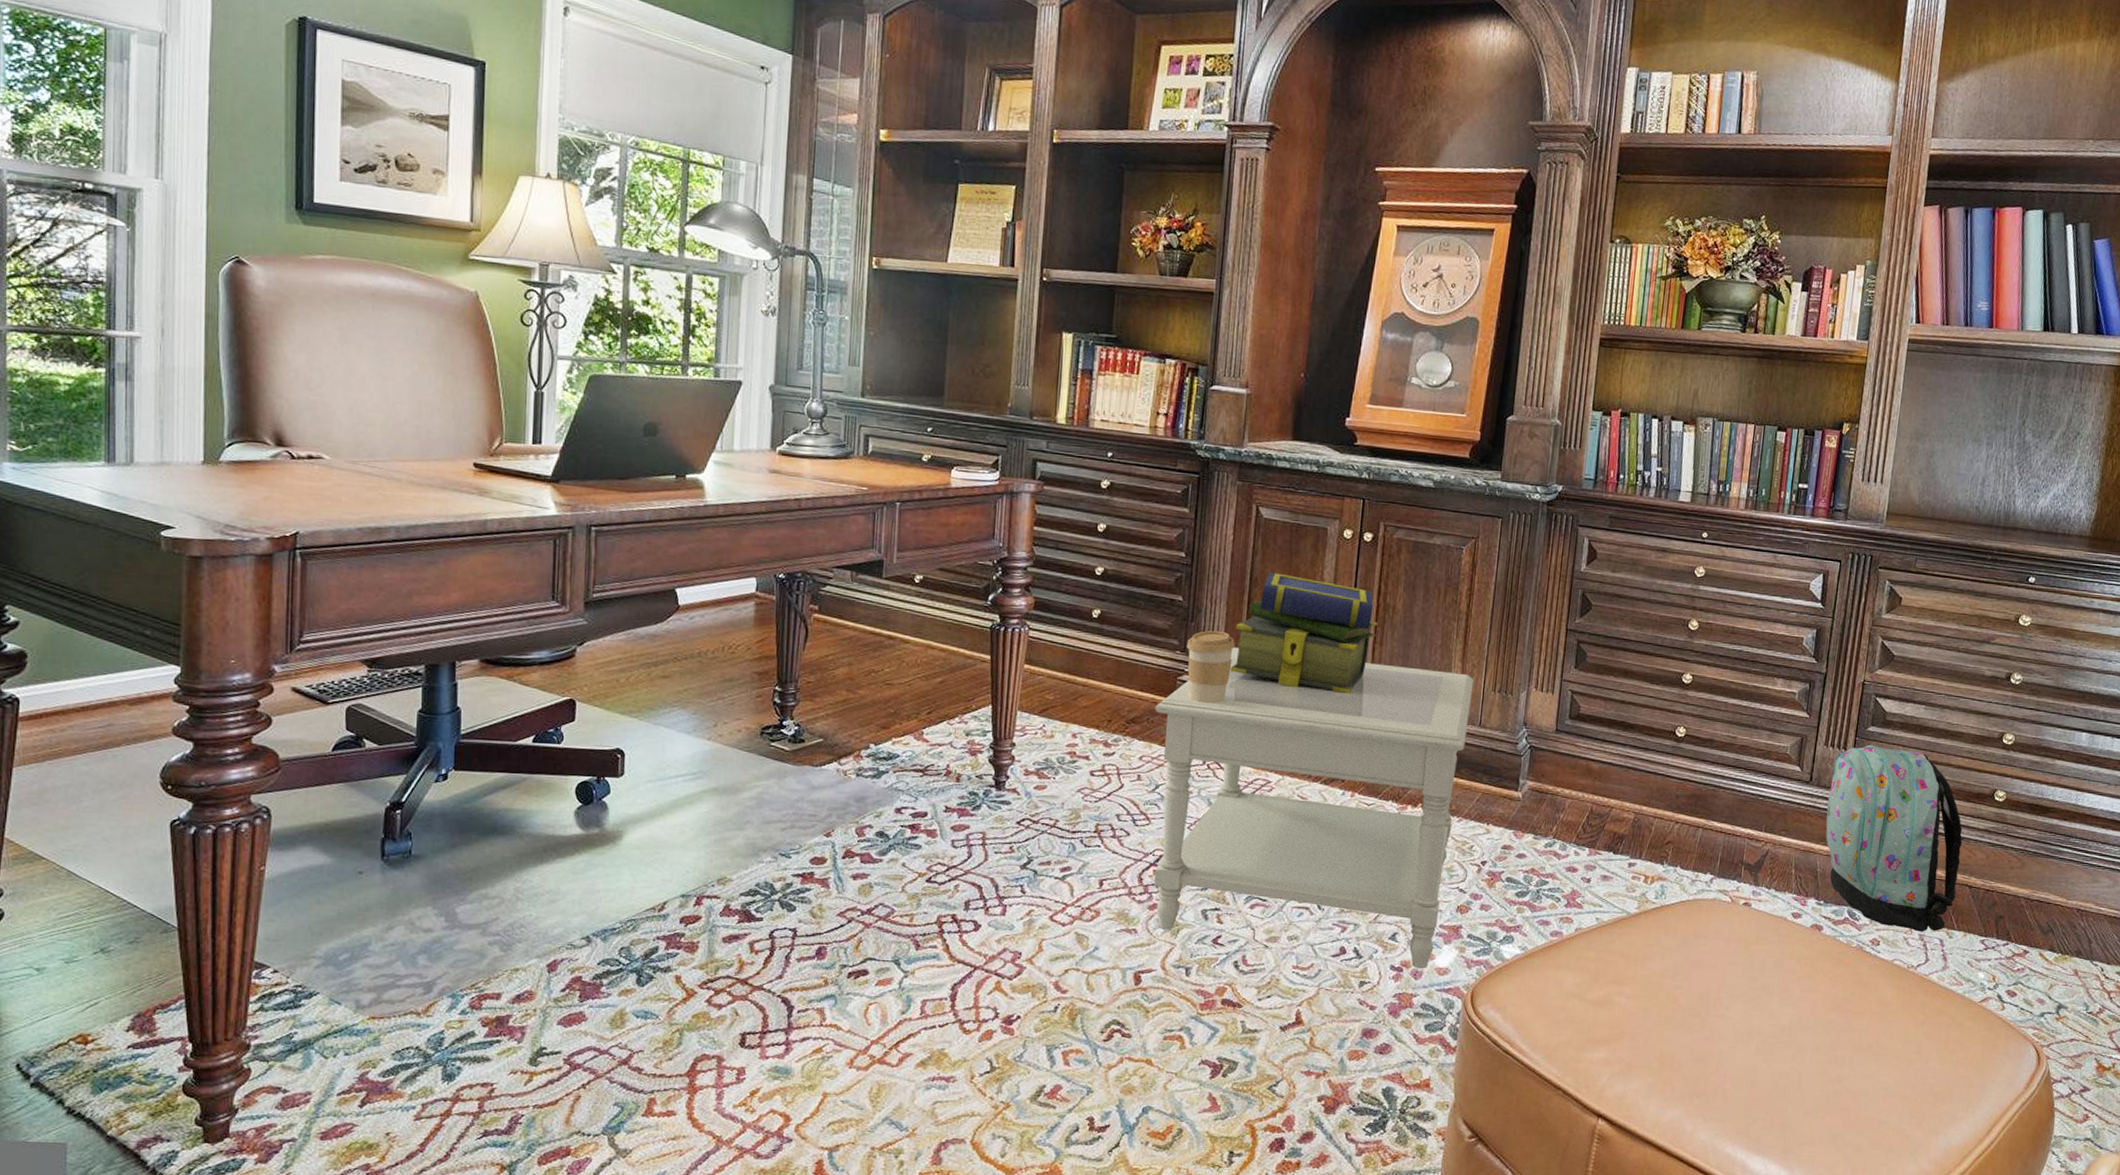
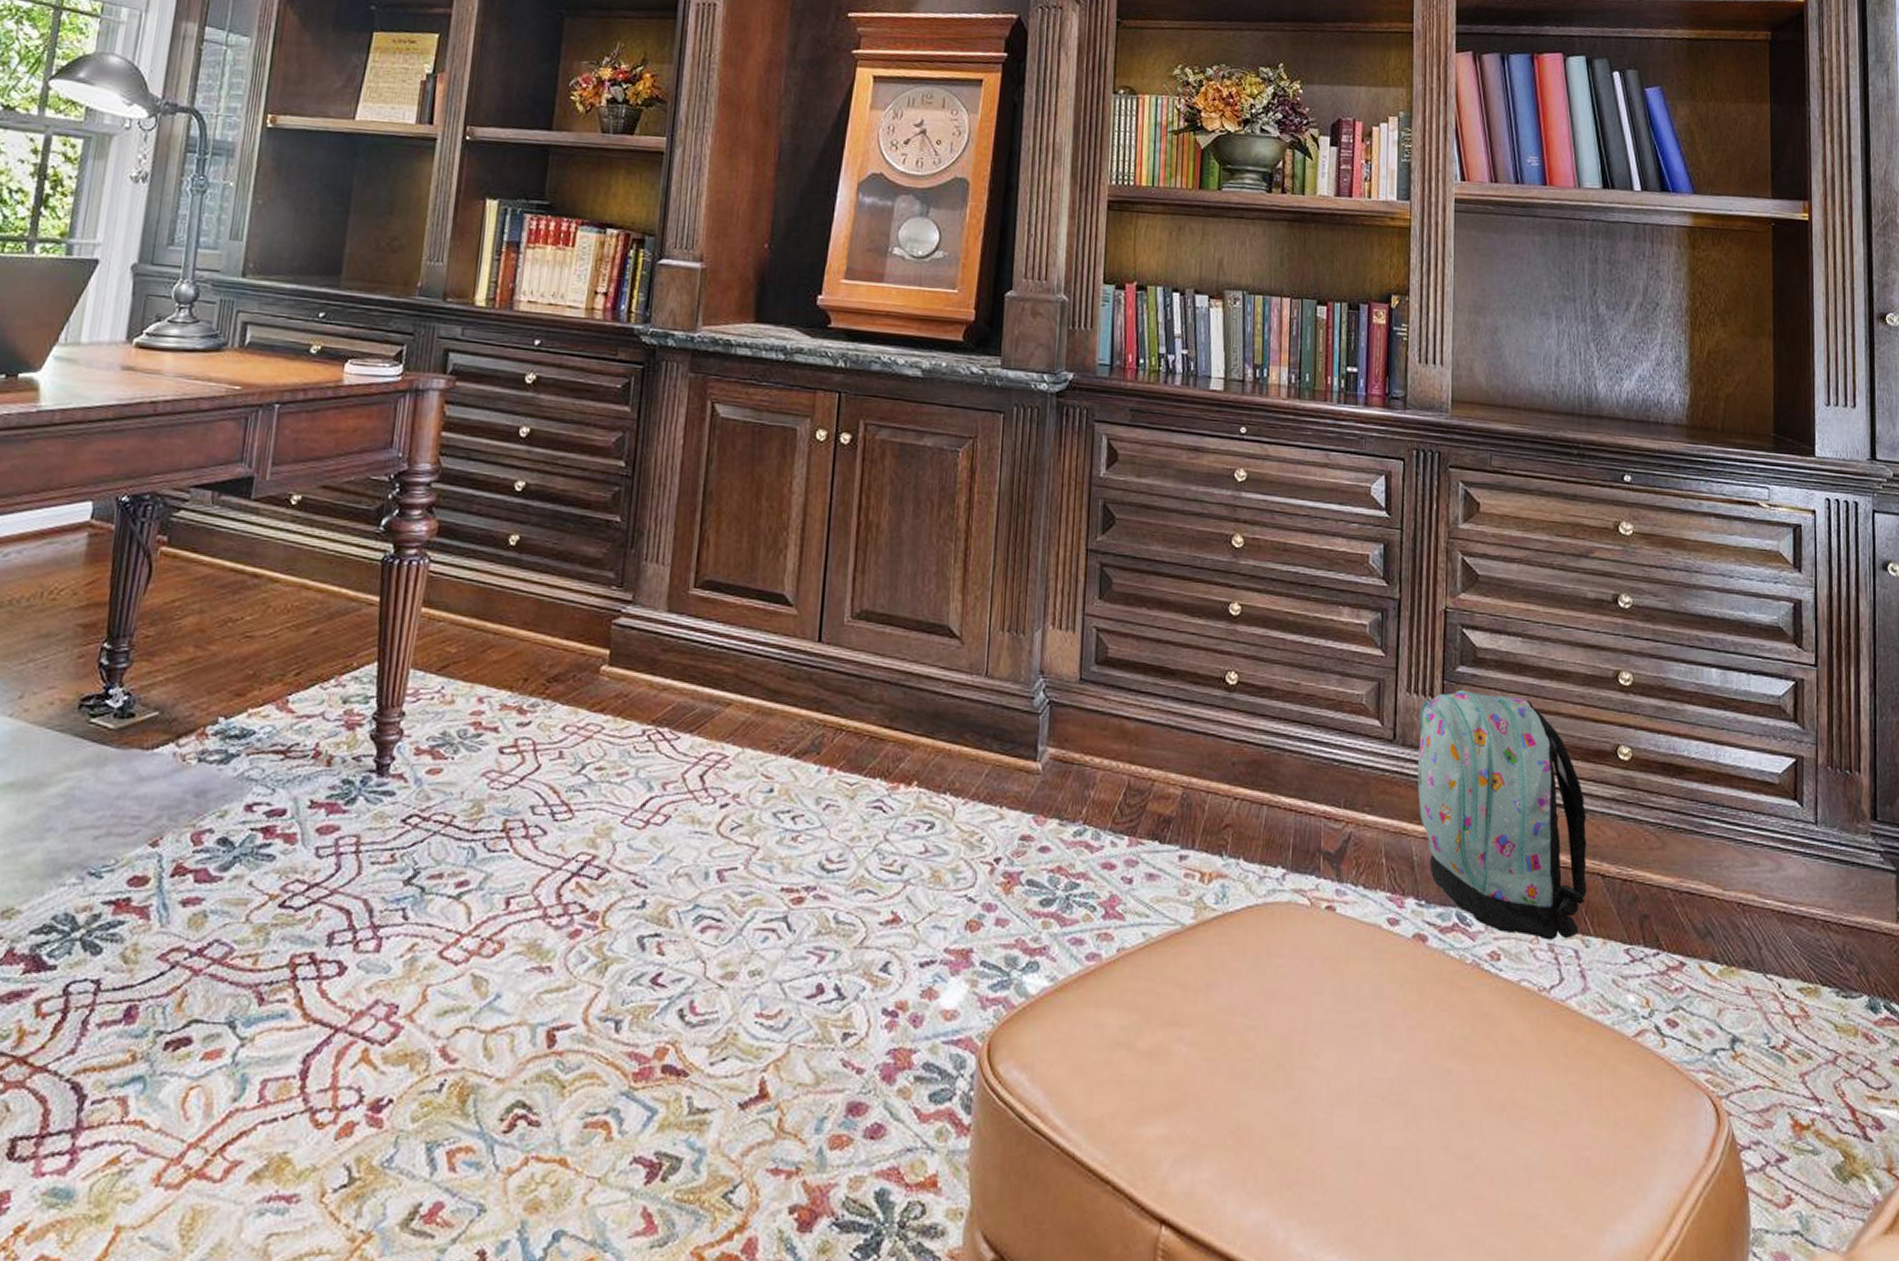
side table: present [1154,647,1474,969] -> none [576,580,977,1013]
coffee cup: present [1186,630,1235,704] -> none [624,558,684,654]
stack of books: present [1230,572,1378,694] -> none [678,484,859,638]

